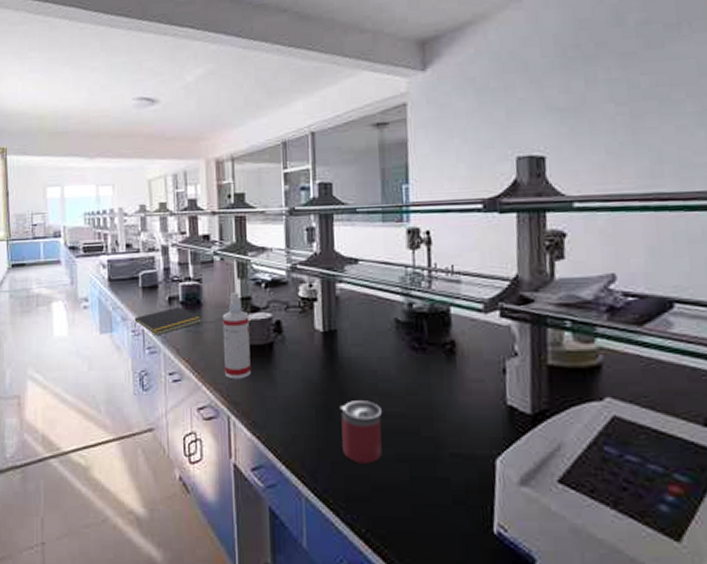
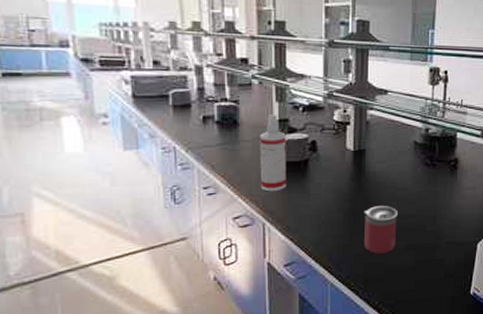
notepad: present [134,306,202,336] -> none [164,126,238,153]

